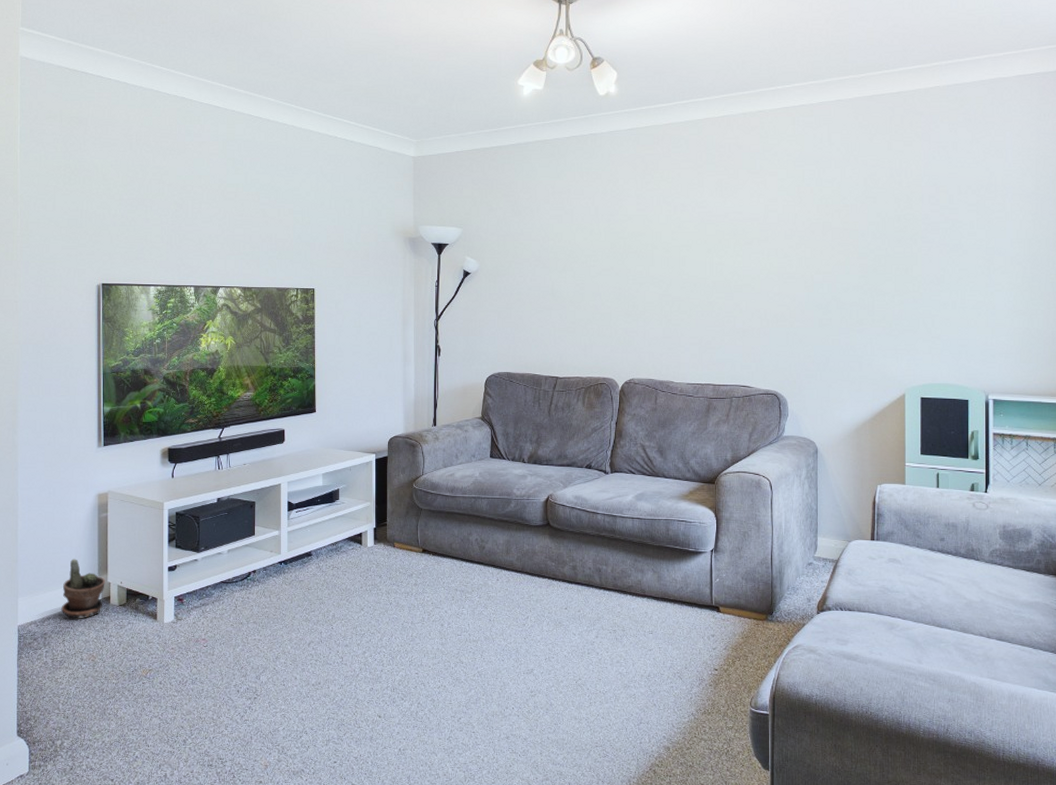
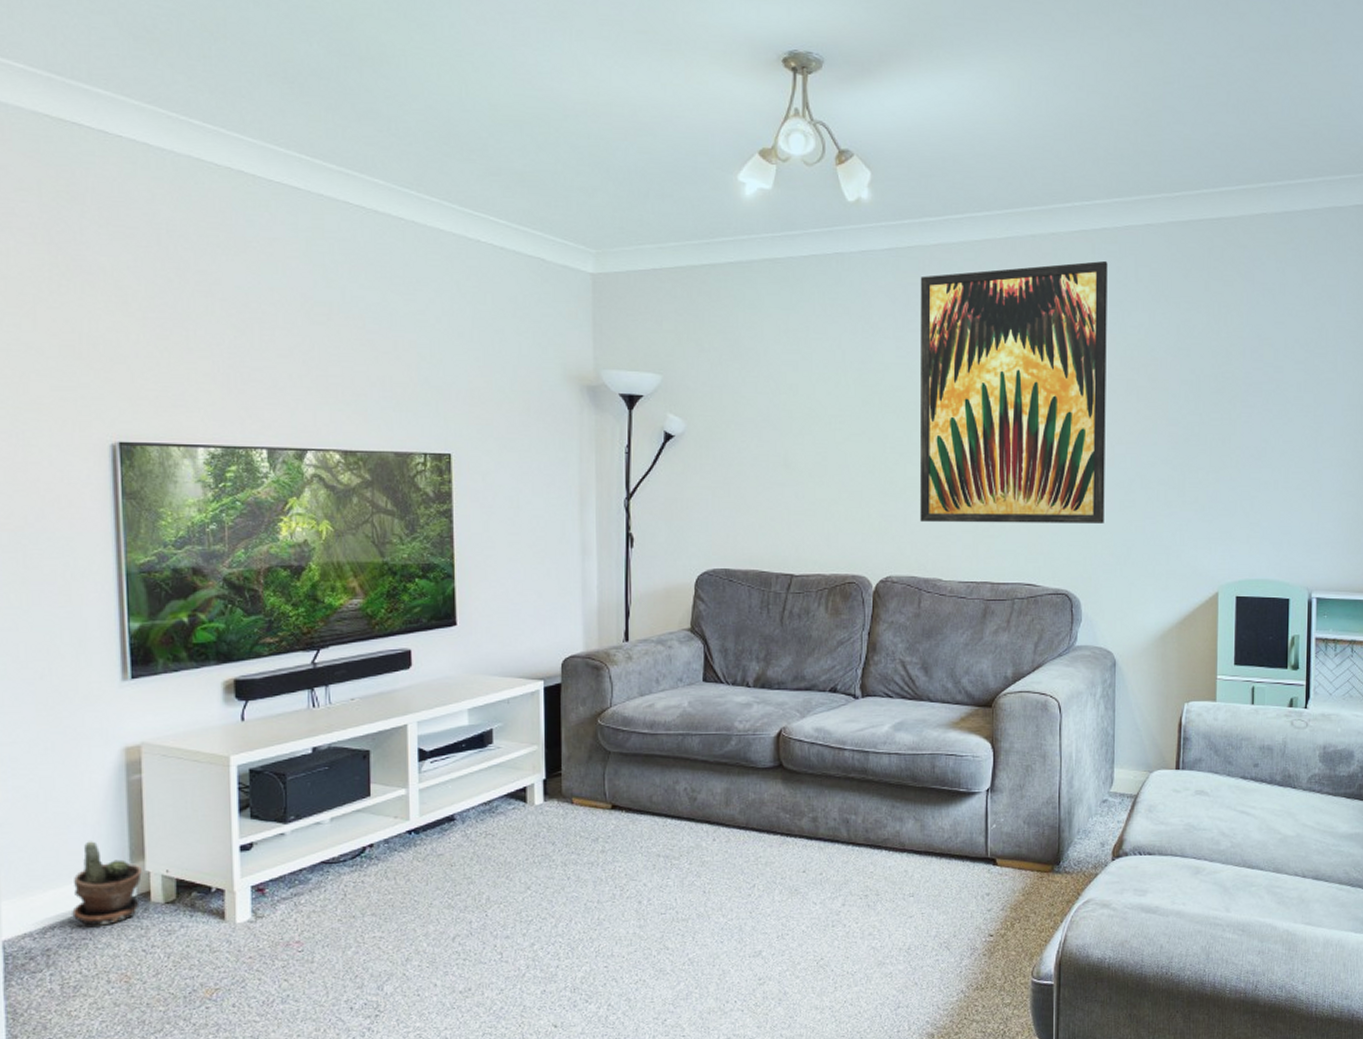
wall art: none [655,130,806,338] -> present [920,260,1108,523]

